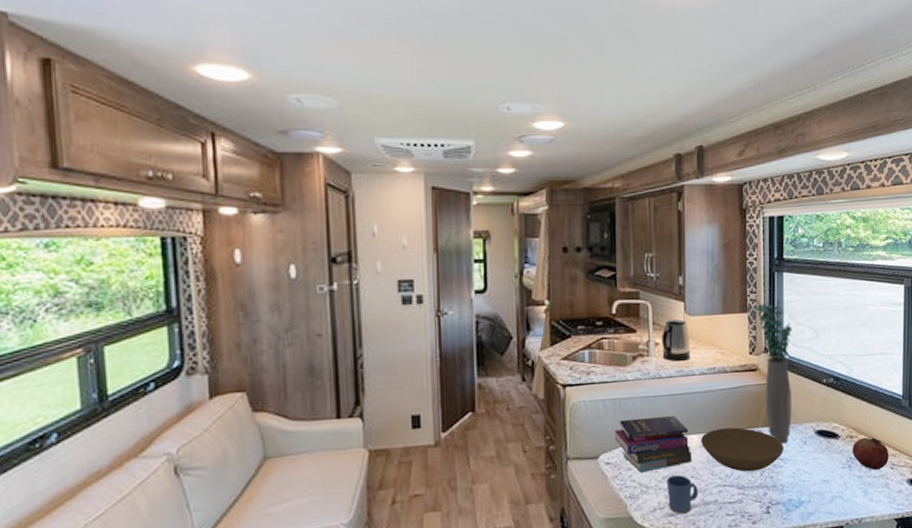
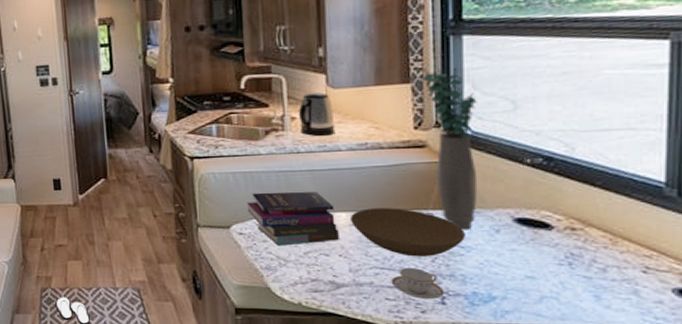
mug: present [666,475,698,514] -> none [309,252,349,291]
teacup: none [731,482,769,511] -> present [391,268,445,300]
fruit: present [852,437,889,470] -> none [573,231,640,271]

